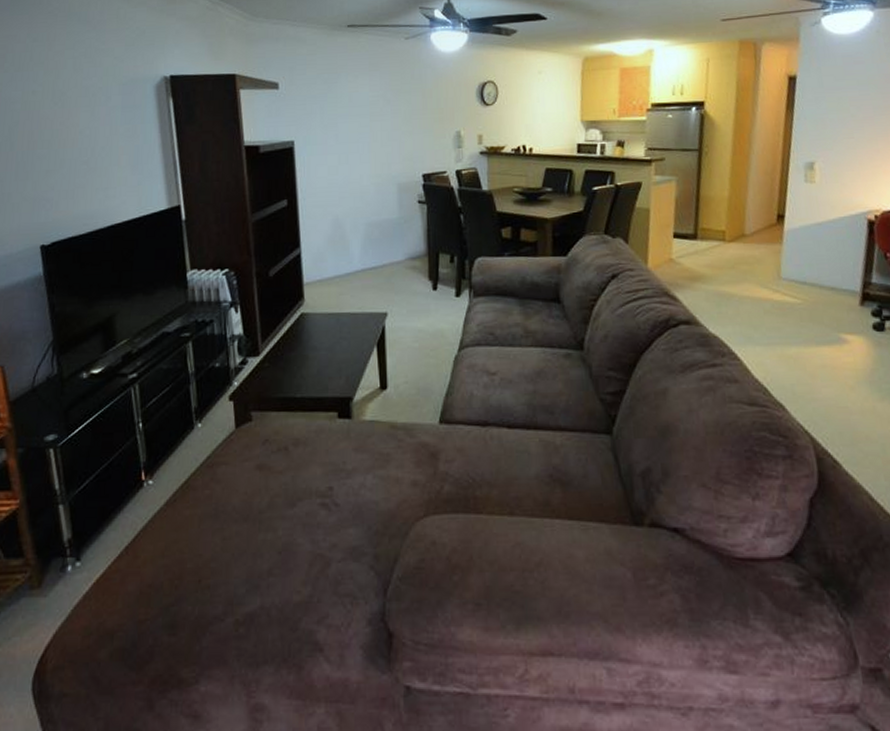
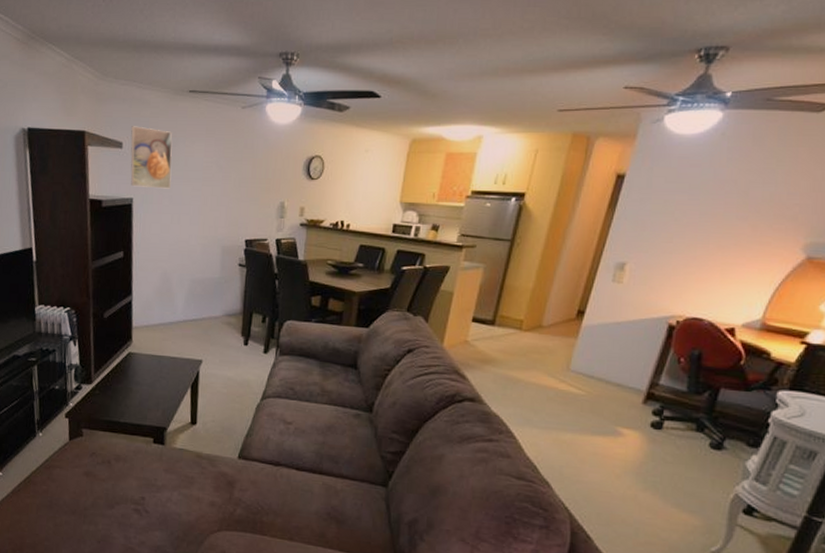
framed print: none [287,65,337,129] -> present [130,126,173,189]

